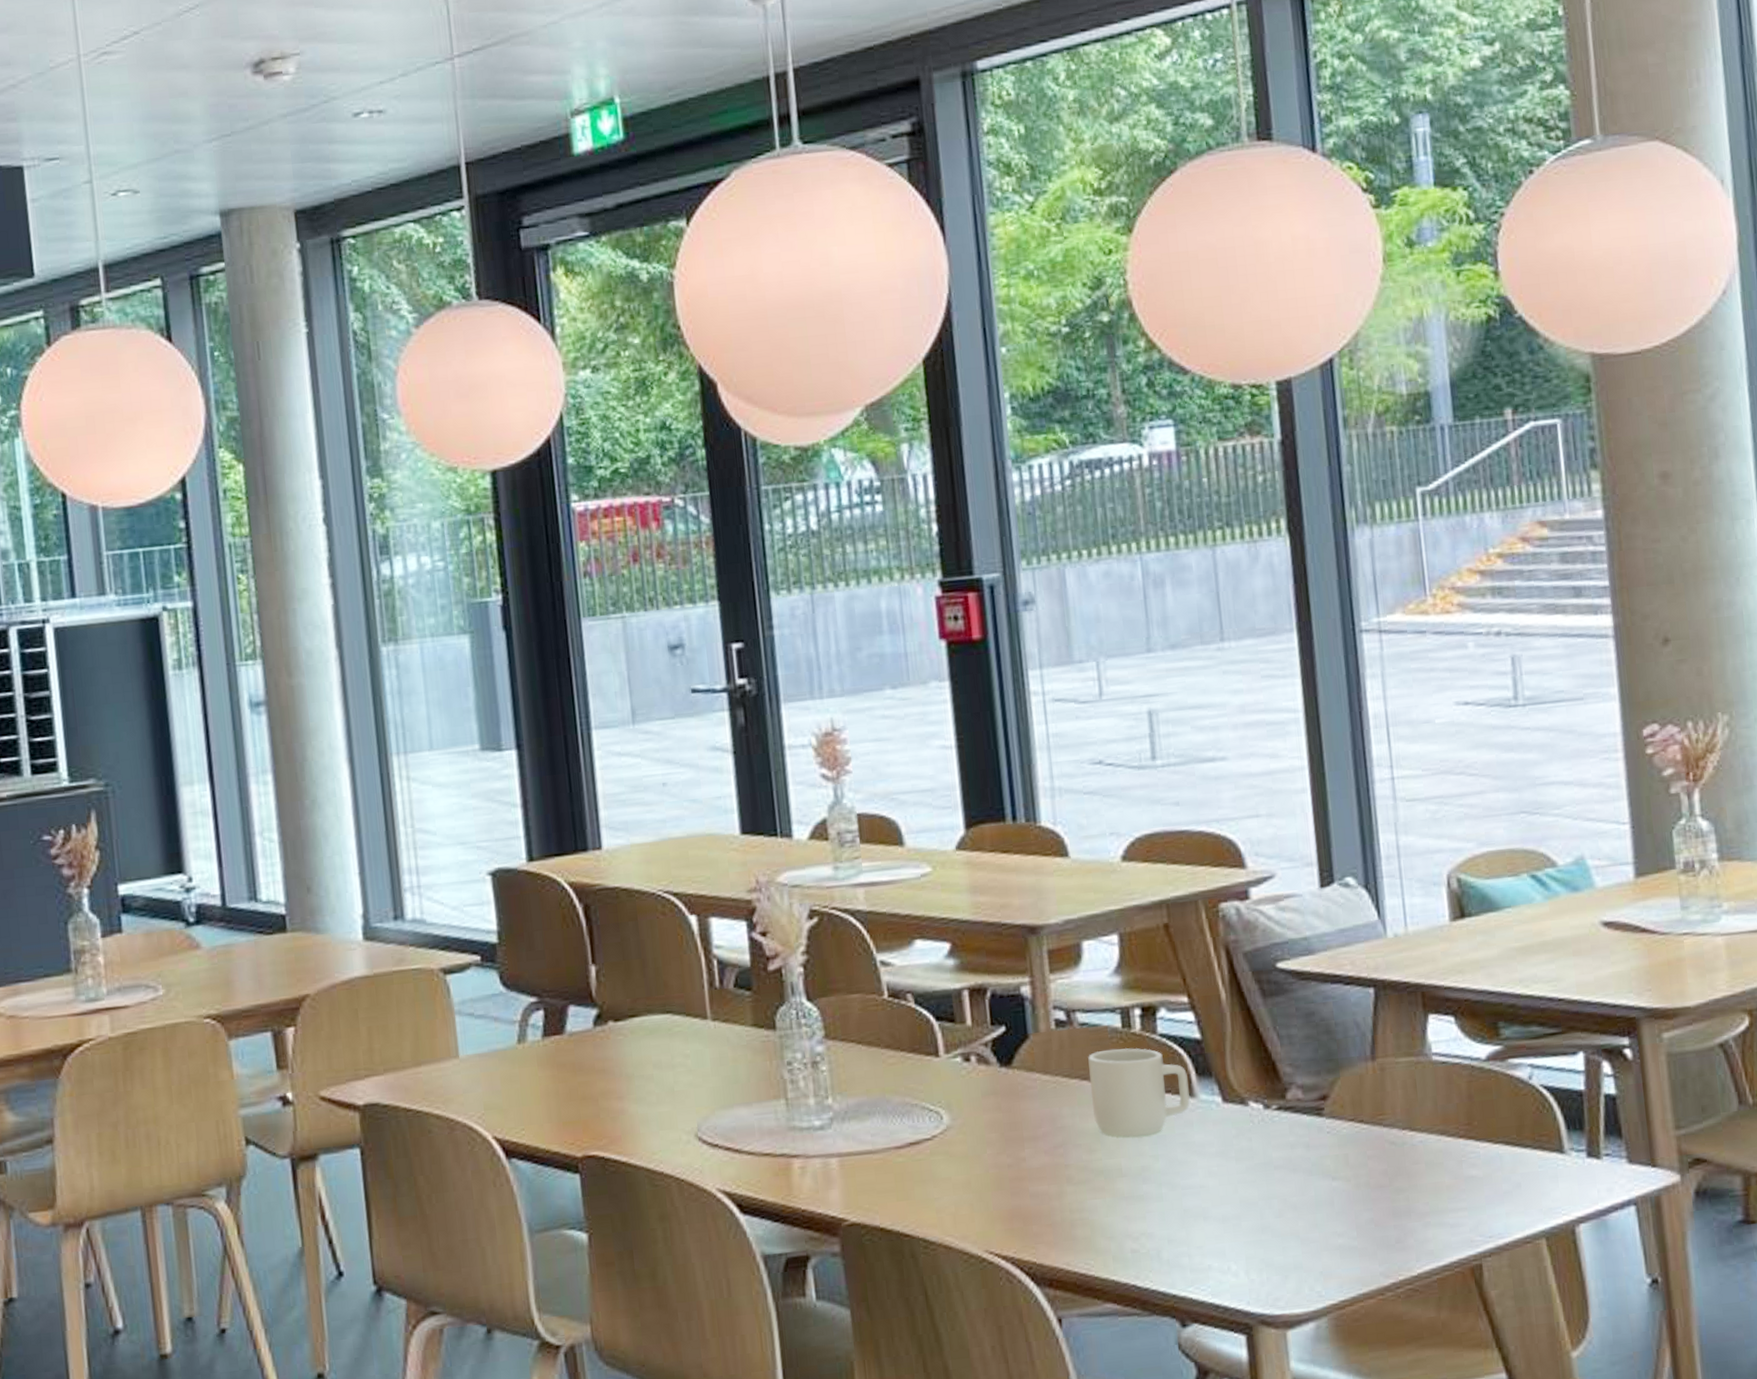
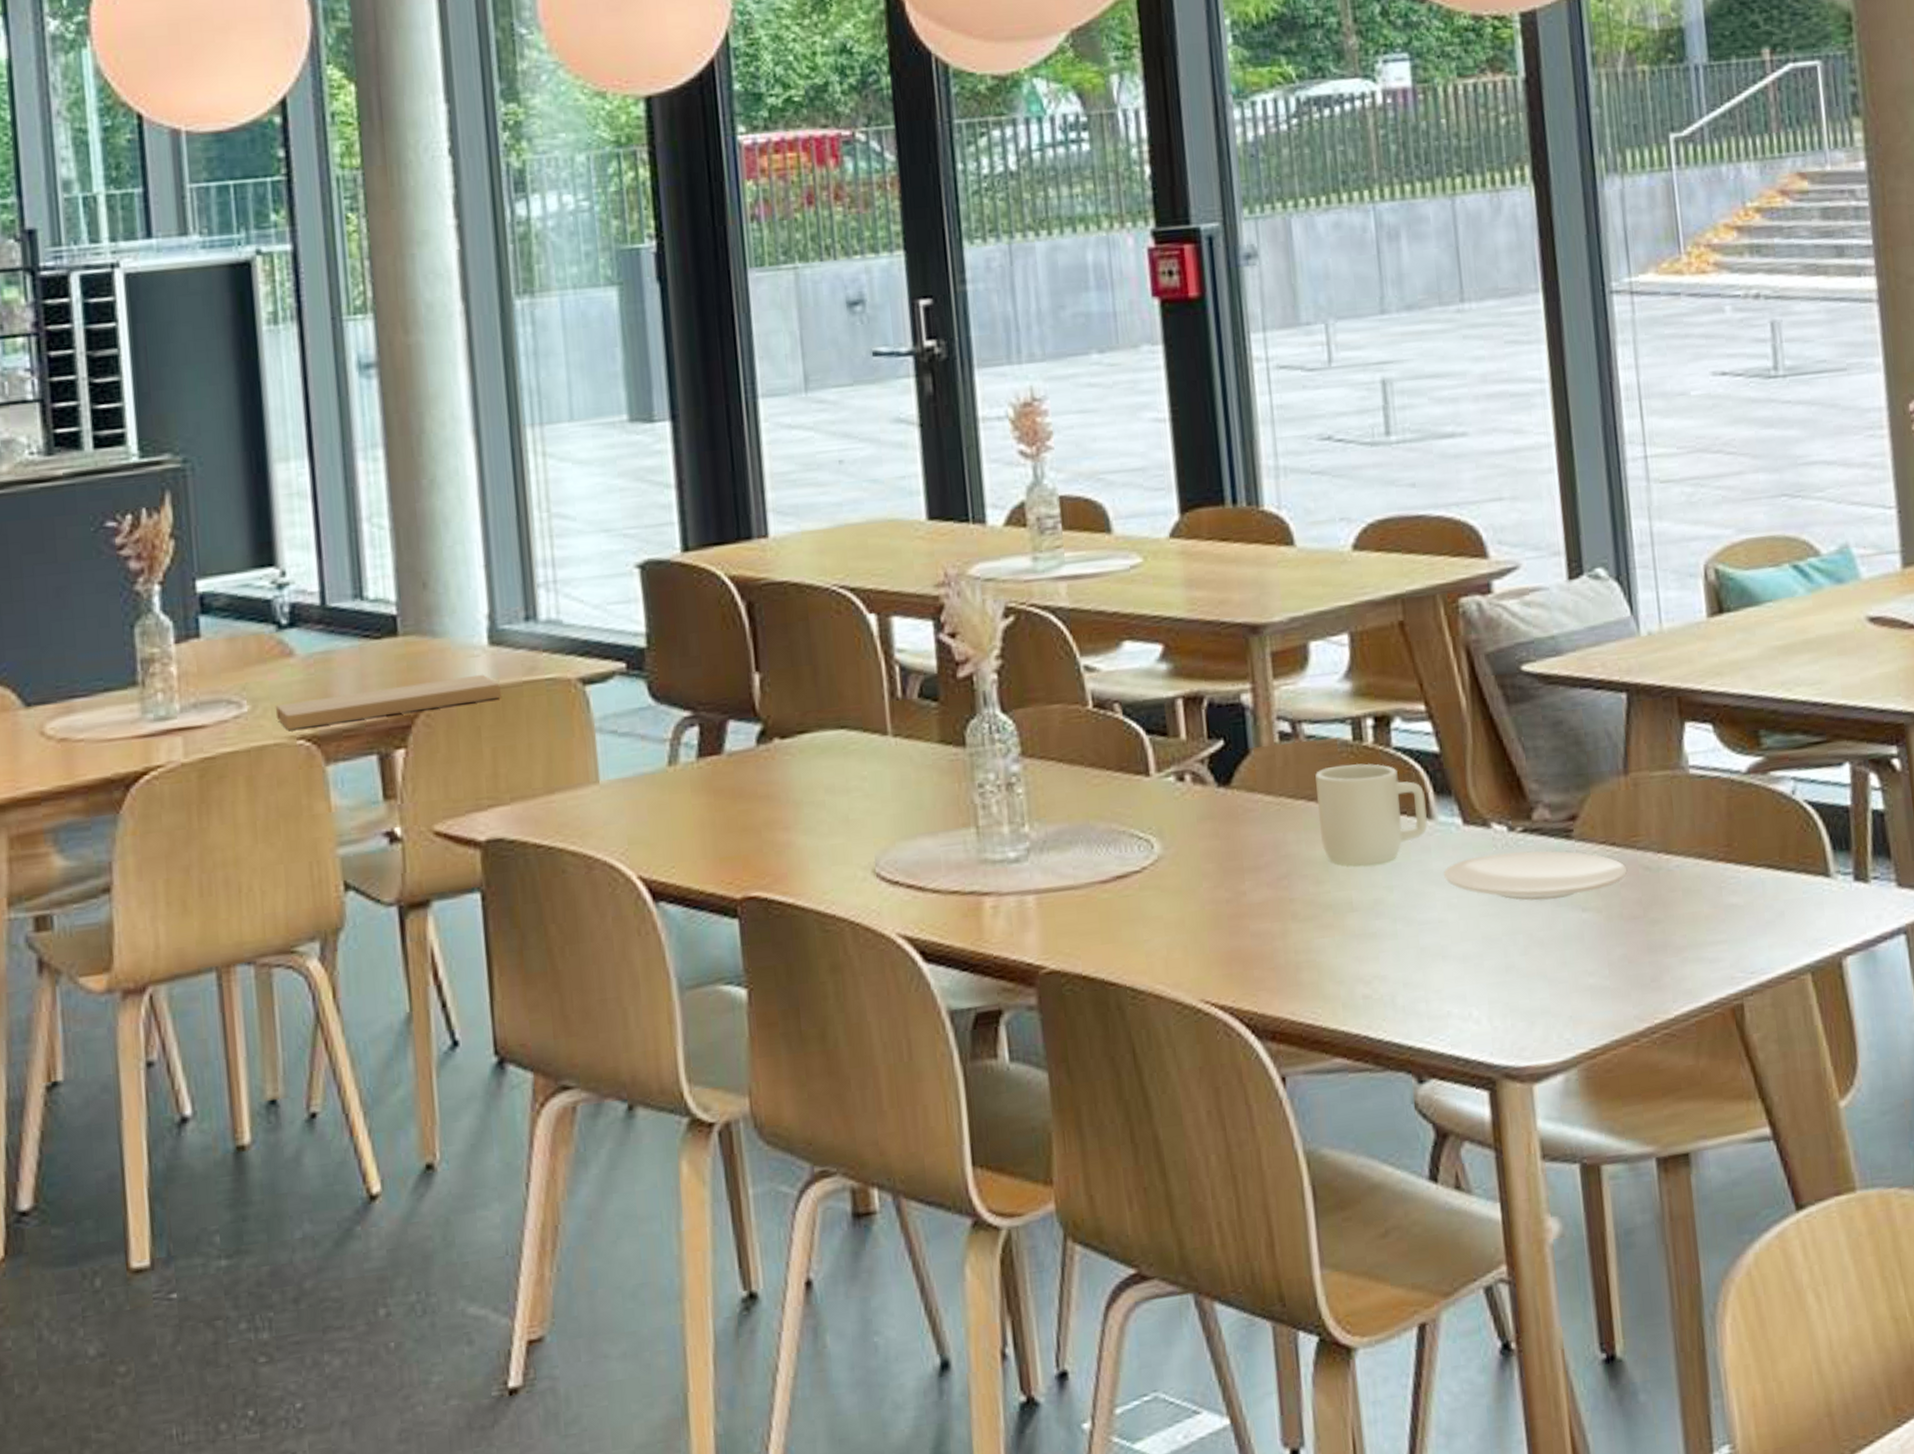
tray: none [185,964,375,1011] -> present [275,674,501,730]
plate: none [1205,1126,1374,1170] -> present [1444,850,1628,901]

